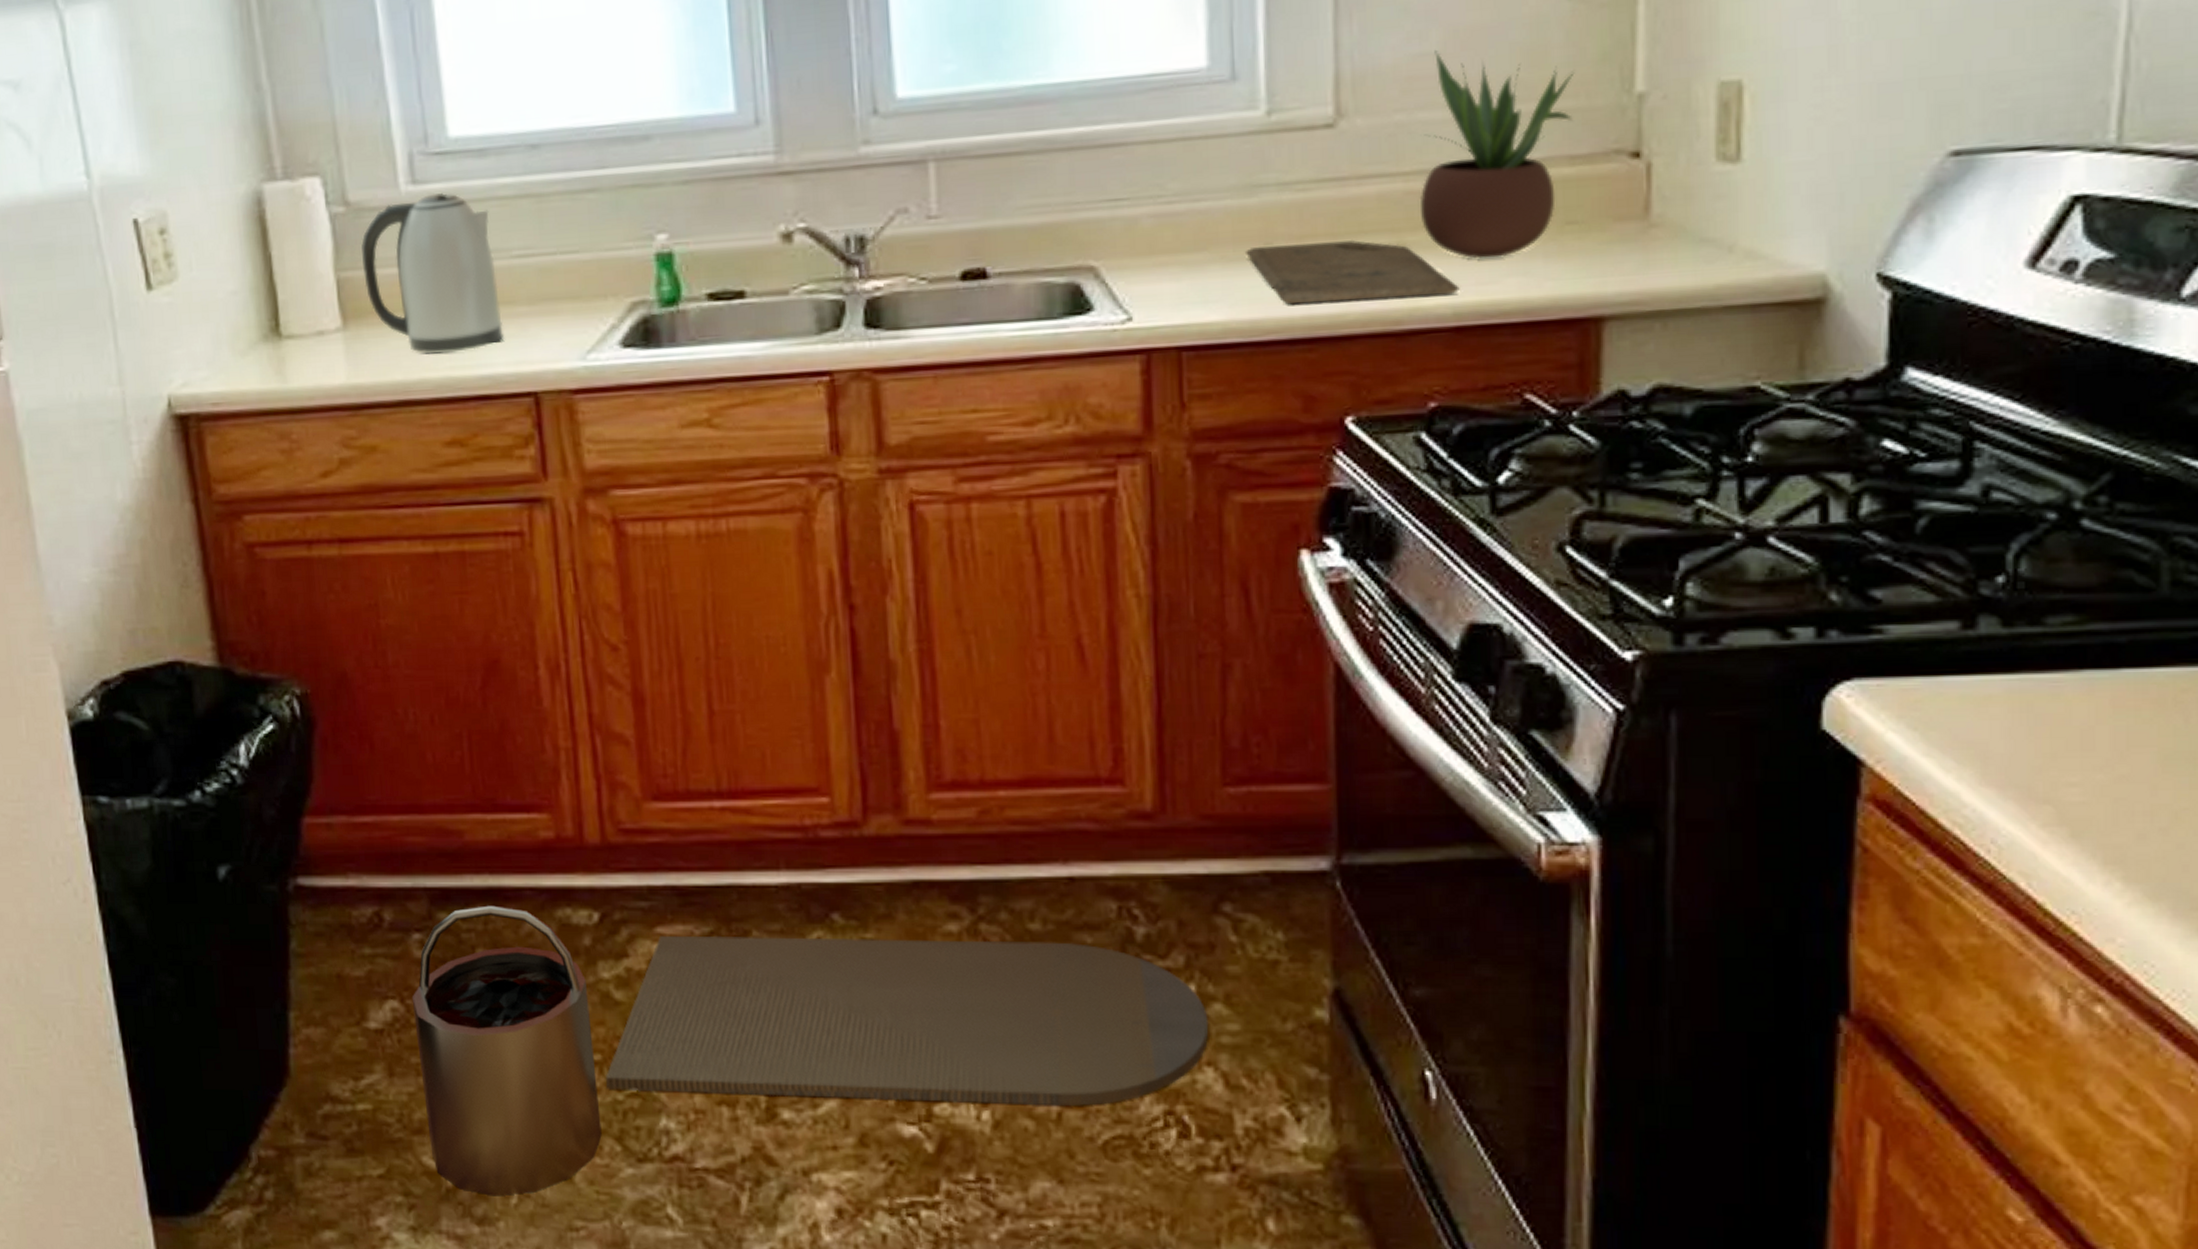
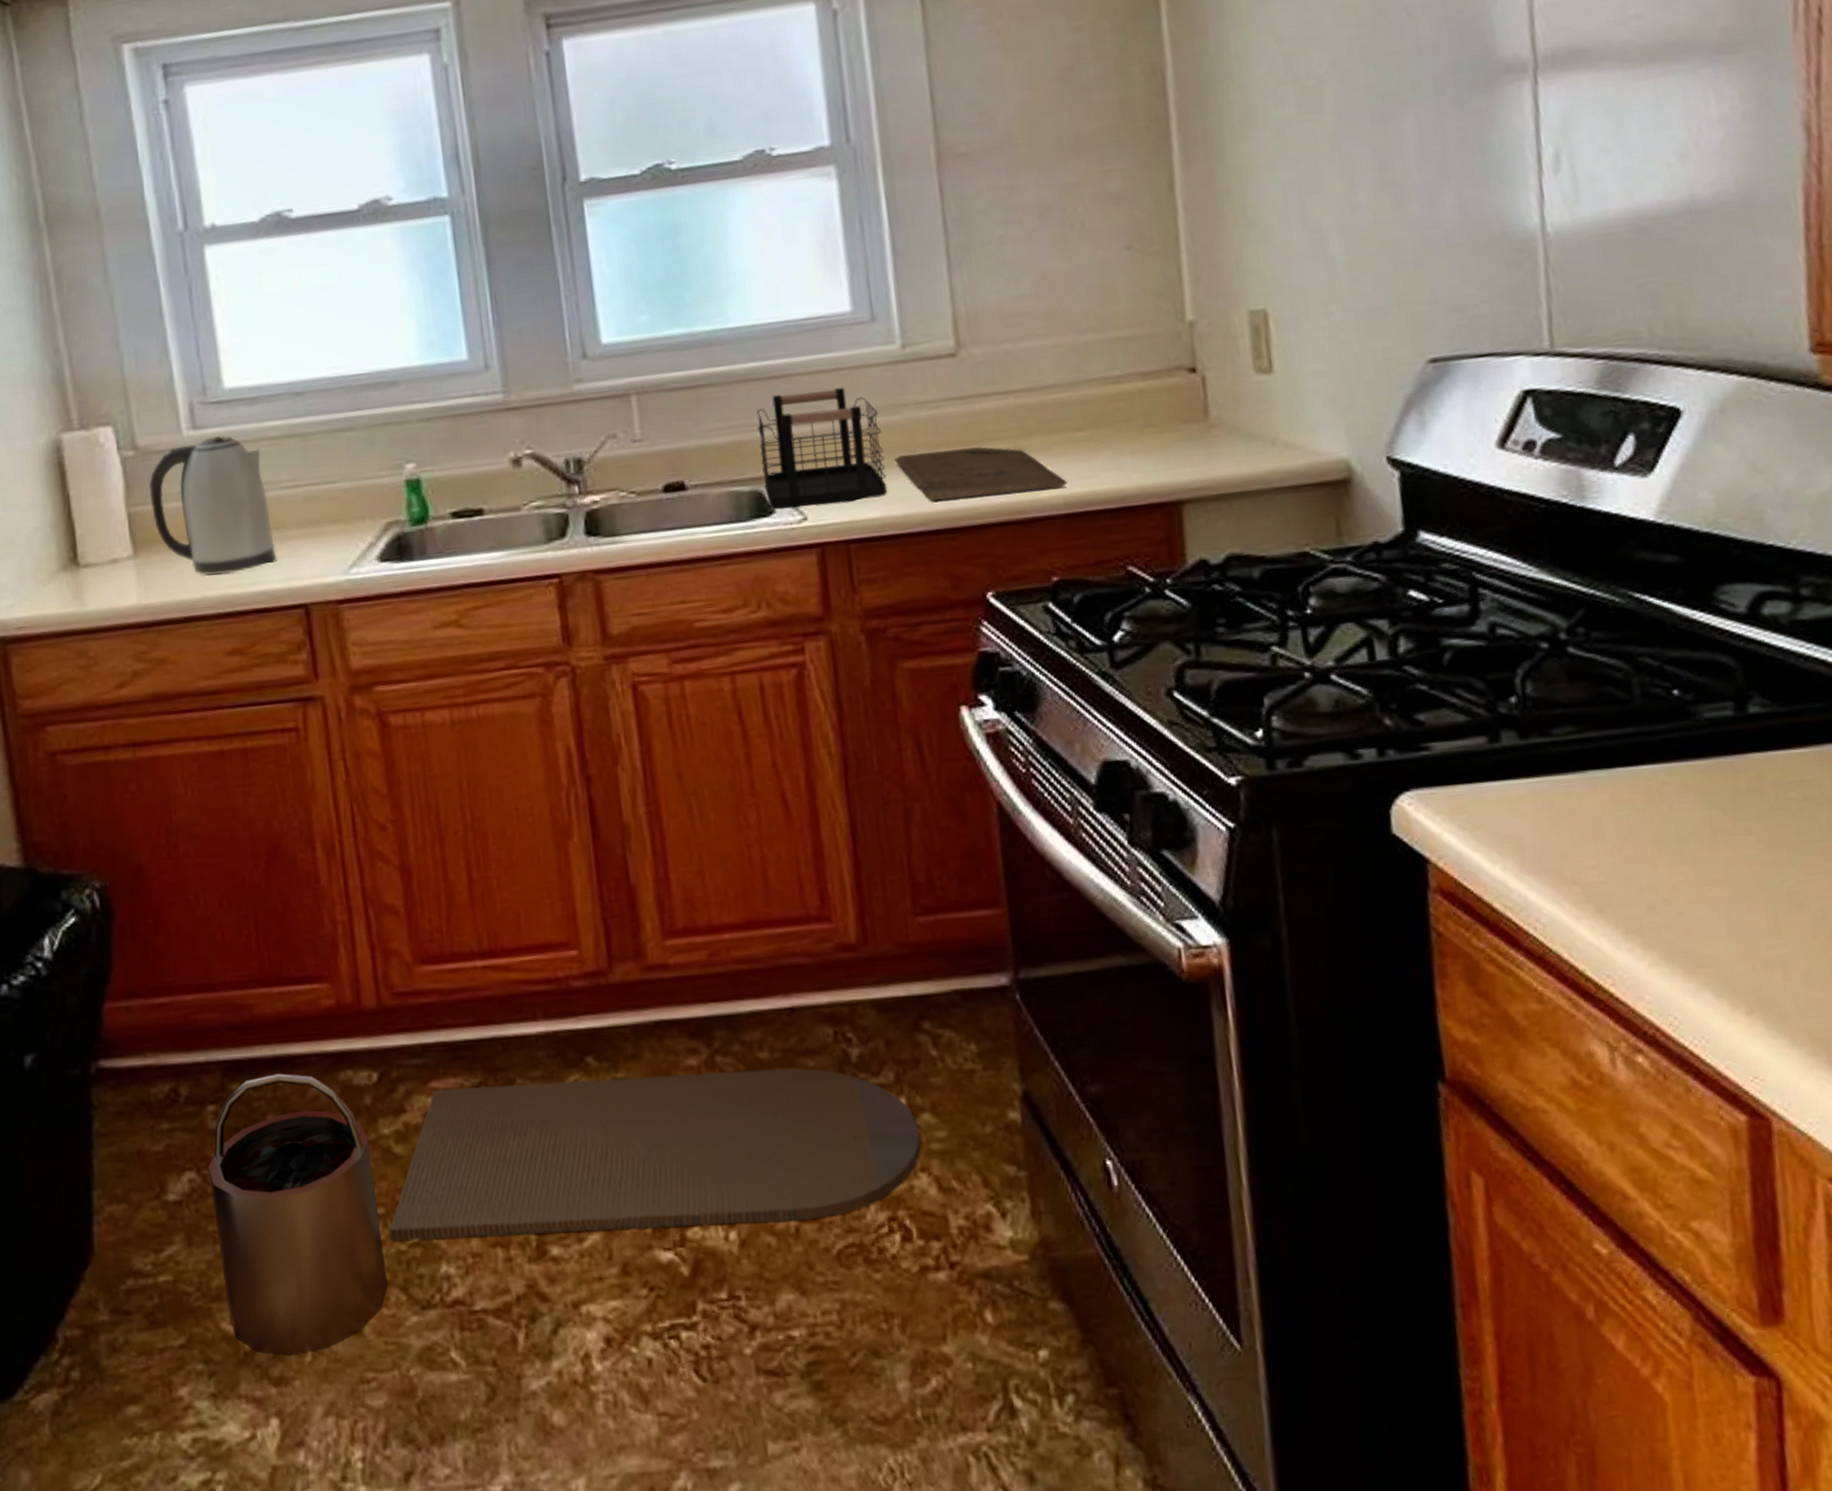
dish rack: none [1080,162,1234,305] -> present [756,388,888,508]
potted plant: present [1419,51,1575,258] -> none [1027,293,1141,457]

